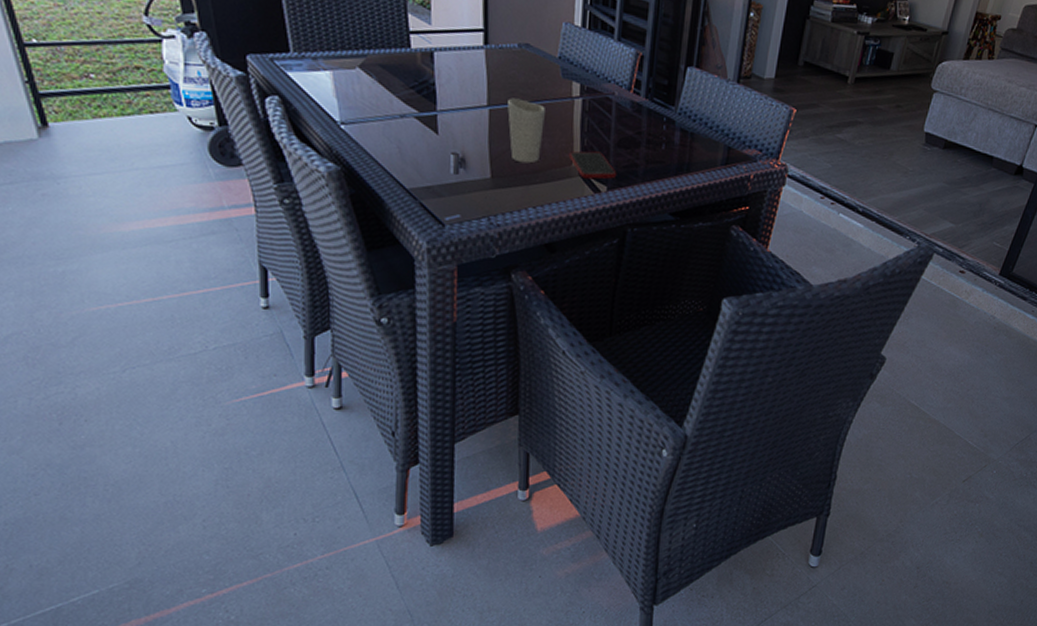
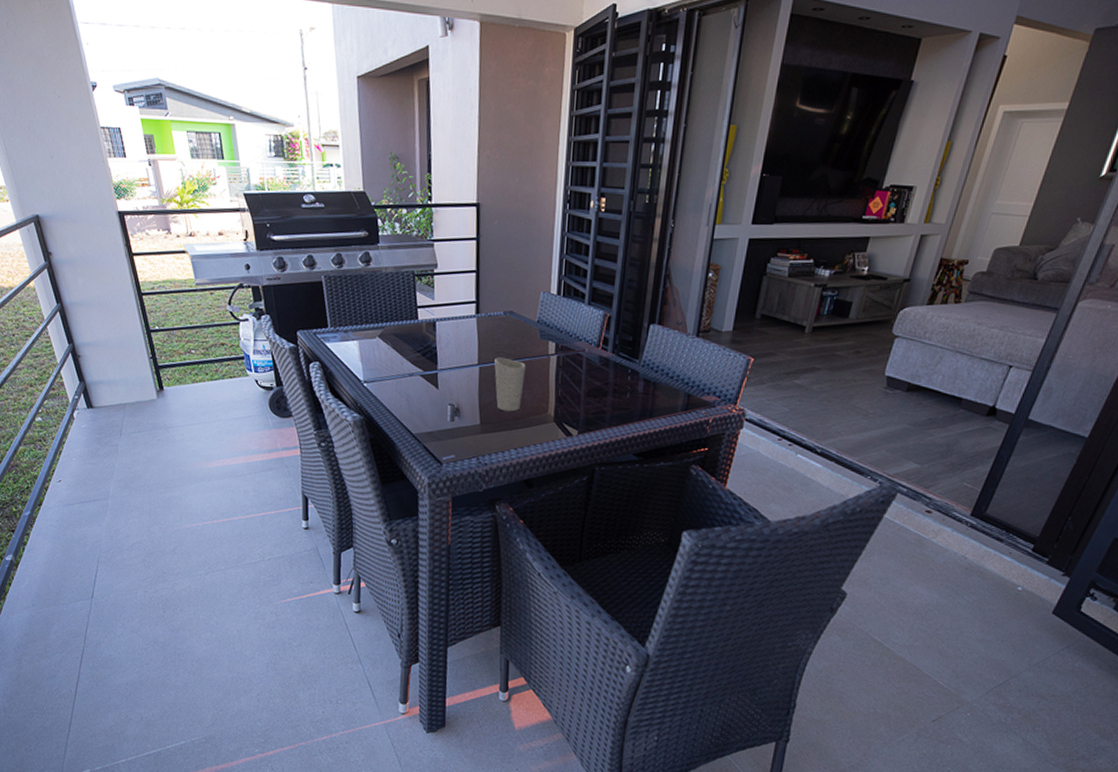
cell phone: present [568,151,617,179] -> none [544,400,587,425]

